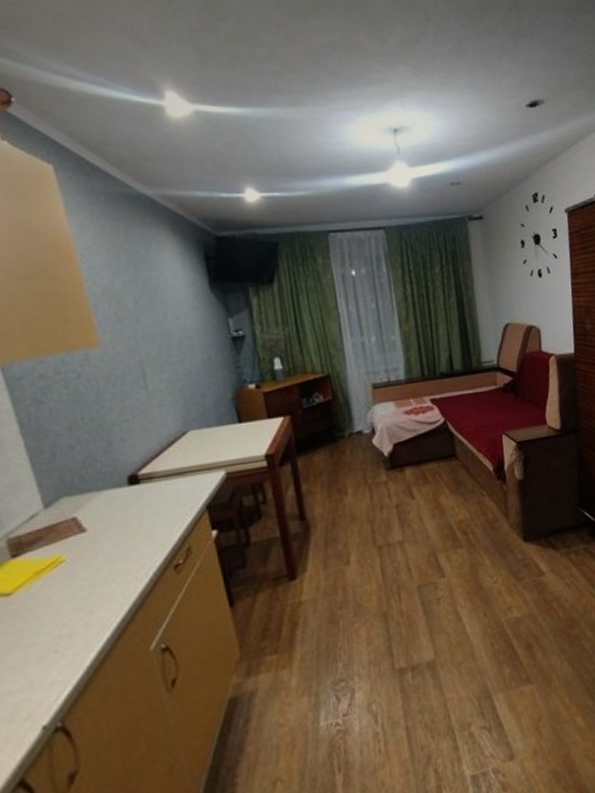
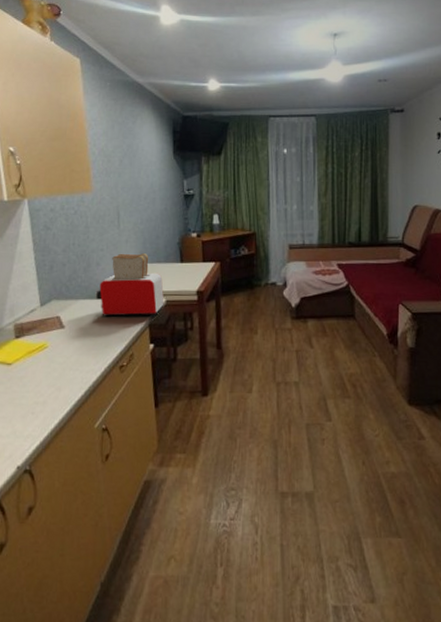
toaster: none [129,418,224,507] -> present [99,253,164,317]

